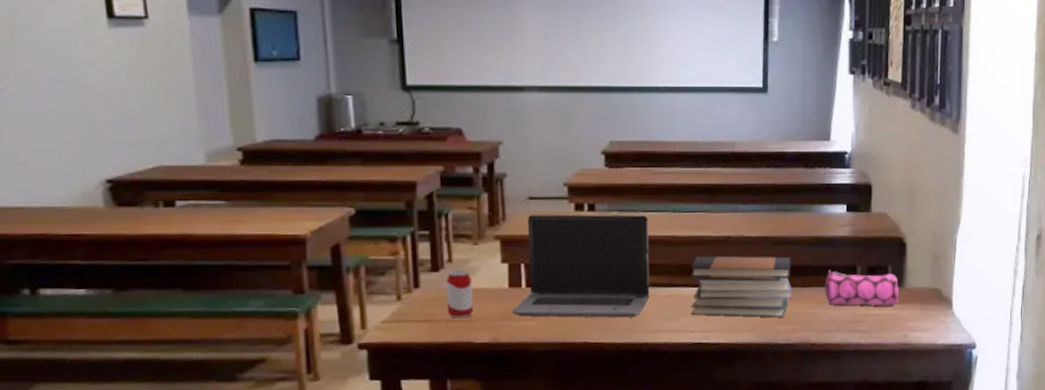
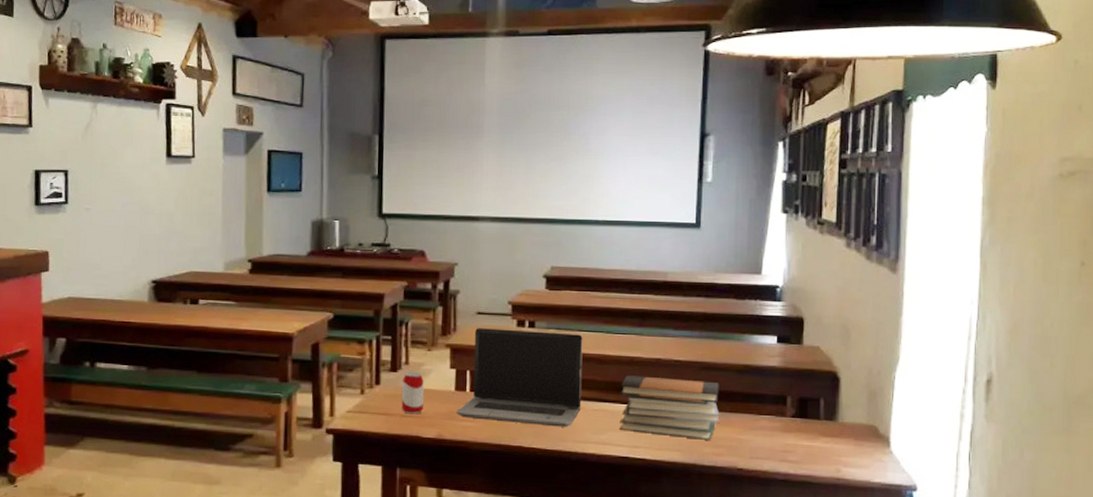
pencil case: present [825,270,899,306] -> none [753,398,831,439]

